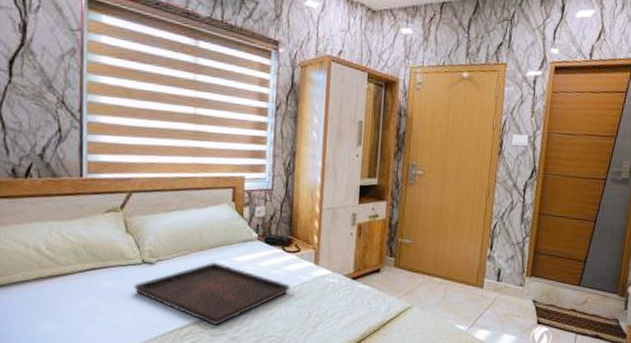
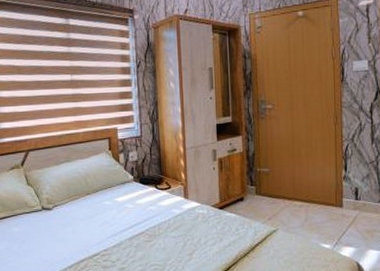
serving tray: present [133,262,290,326] -> none [37,203,165,259]

